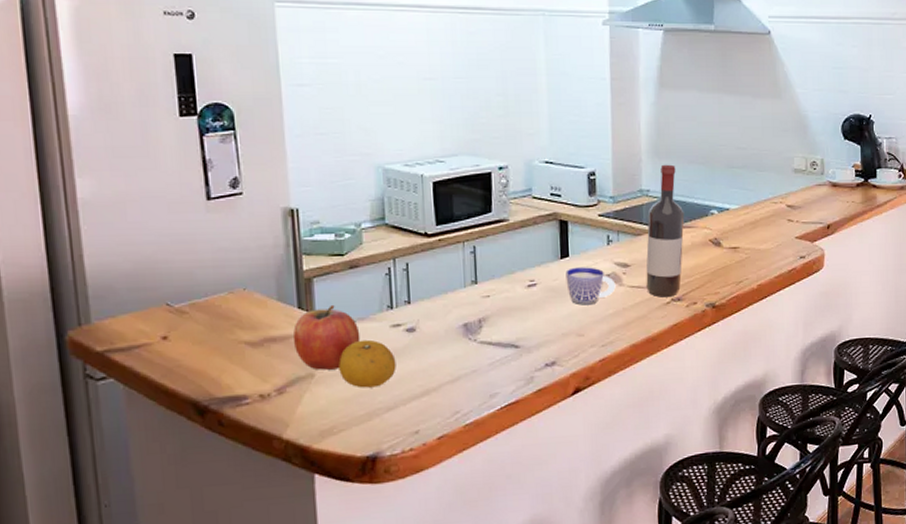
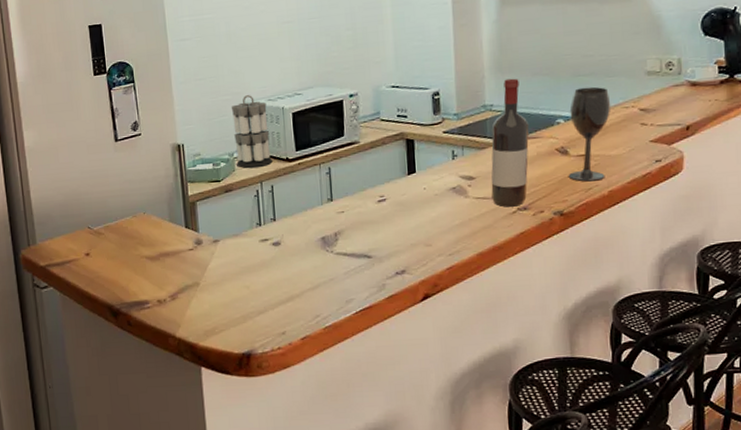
fruit: present [292,304,361,370] -> none [182,223,235,280]
fruit: present [339,339,396,388] -> none [218,253,265,295]
spice rack: none [359,157,408,243] -> present [231,95,272,169]
cup: present [565,267,616,305] -> none [413,181,462,218]
wine glass: none [720,179,762,275] -> present [568,86,611,182]

